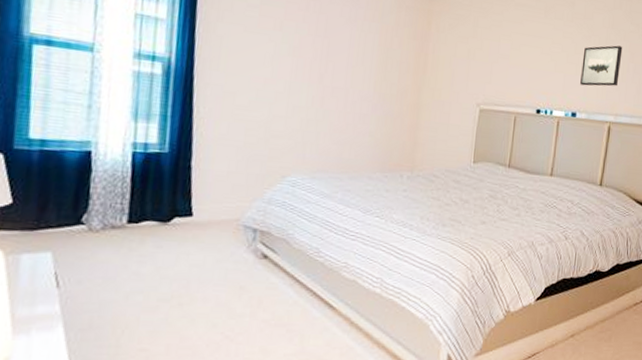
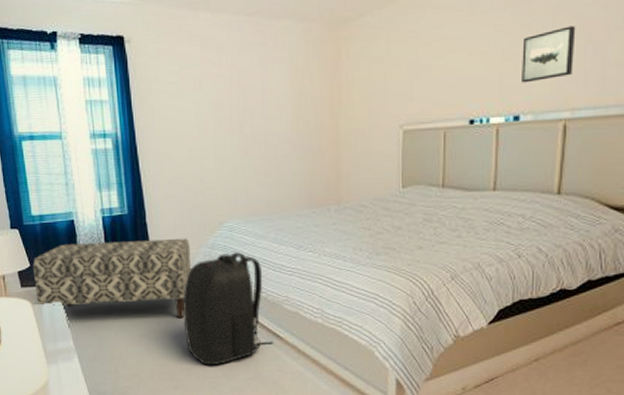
bench: none [13,179,242,282] -> present [32,238,191,319]
backpack: none [219,210,325,339] -> present [182,252,274,366]

